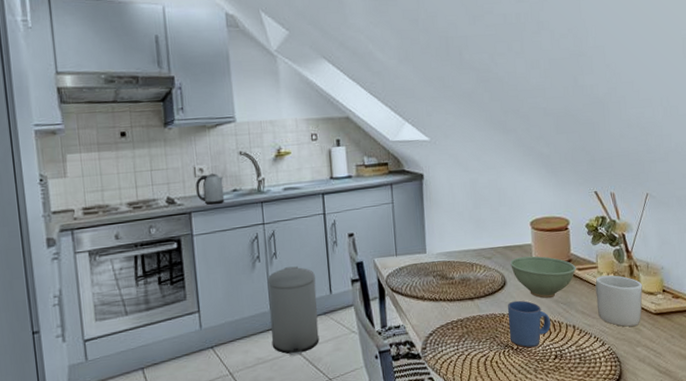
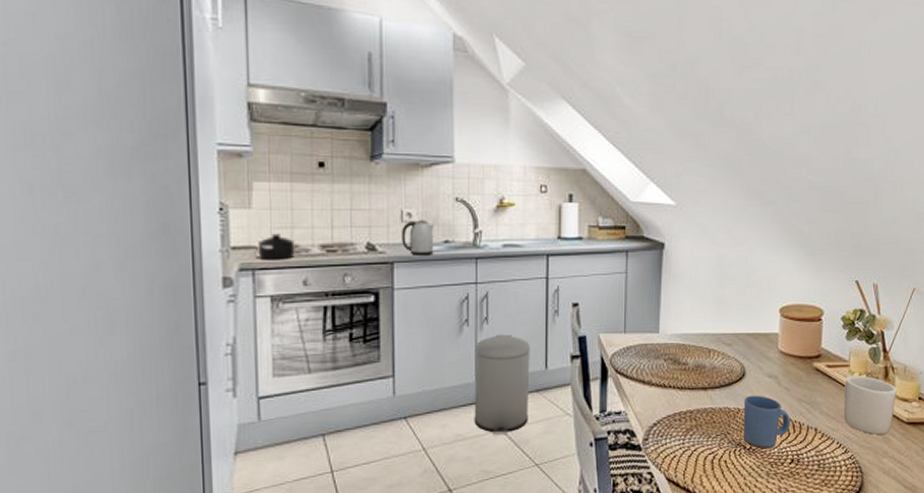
saucepan: none [74,196,107,221] -> present [258,233,295,261]
bowl: present [509,256,576,299] -> none [751,347,826,396]

